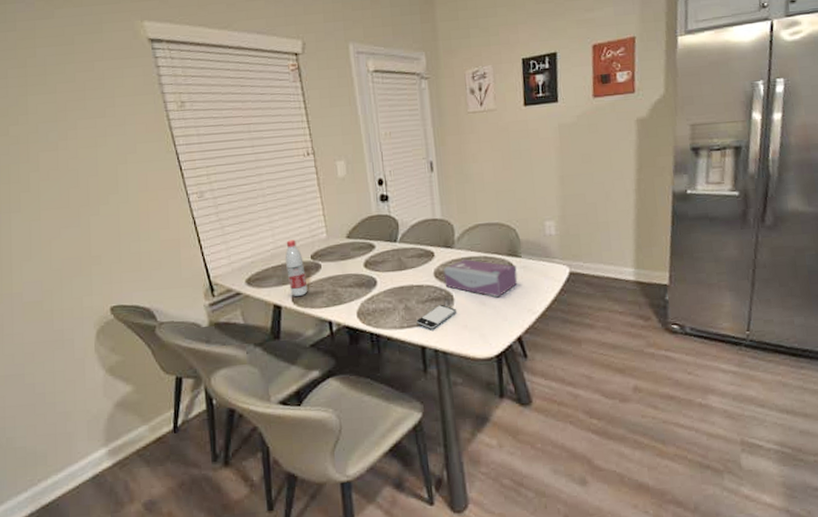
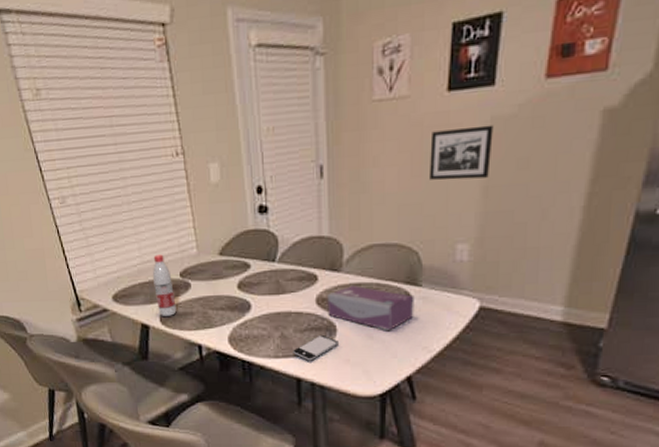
picture frame: none [516,130,563,172] -> present [430,124,494,181]

